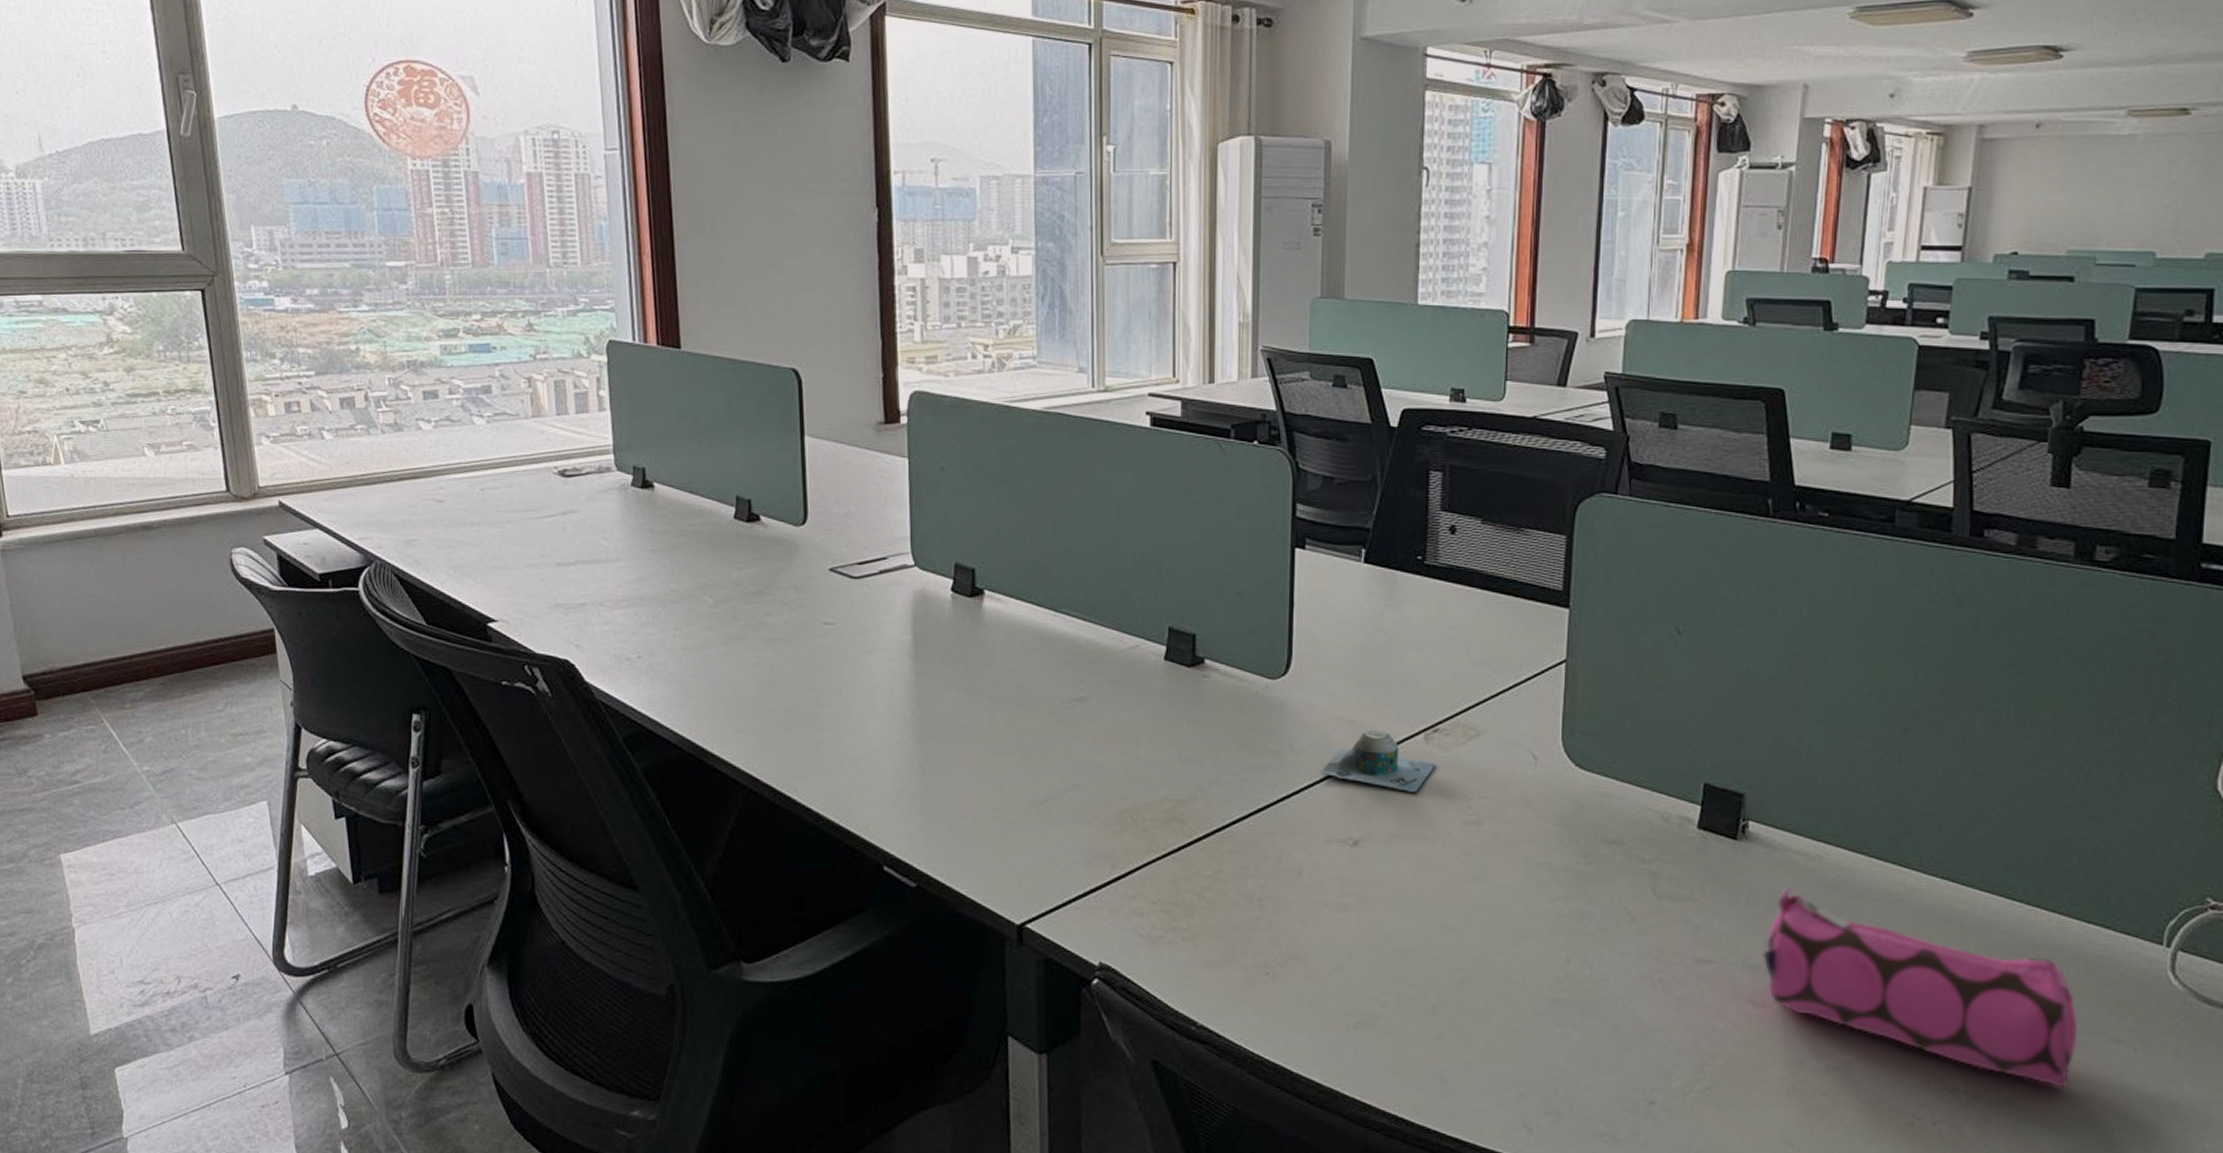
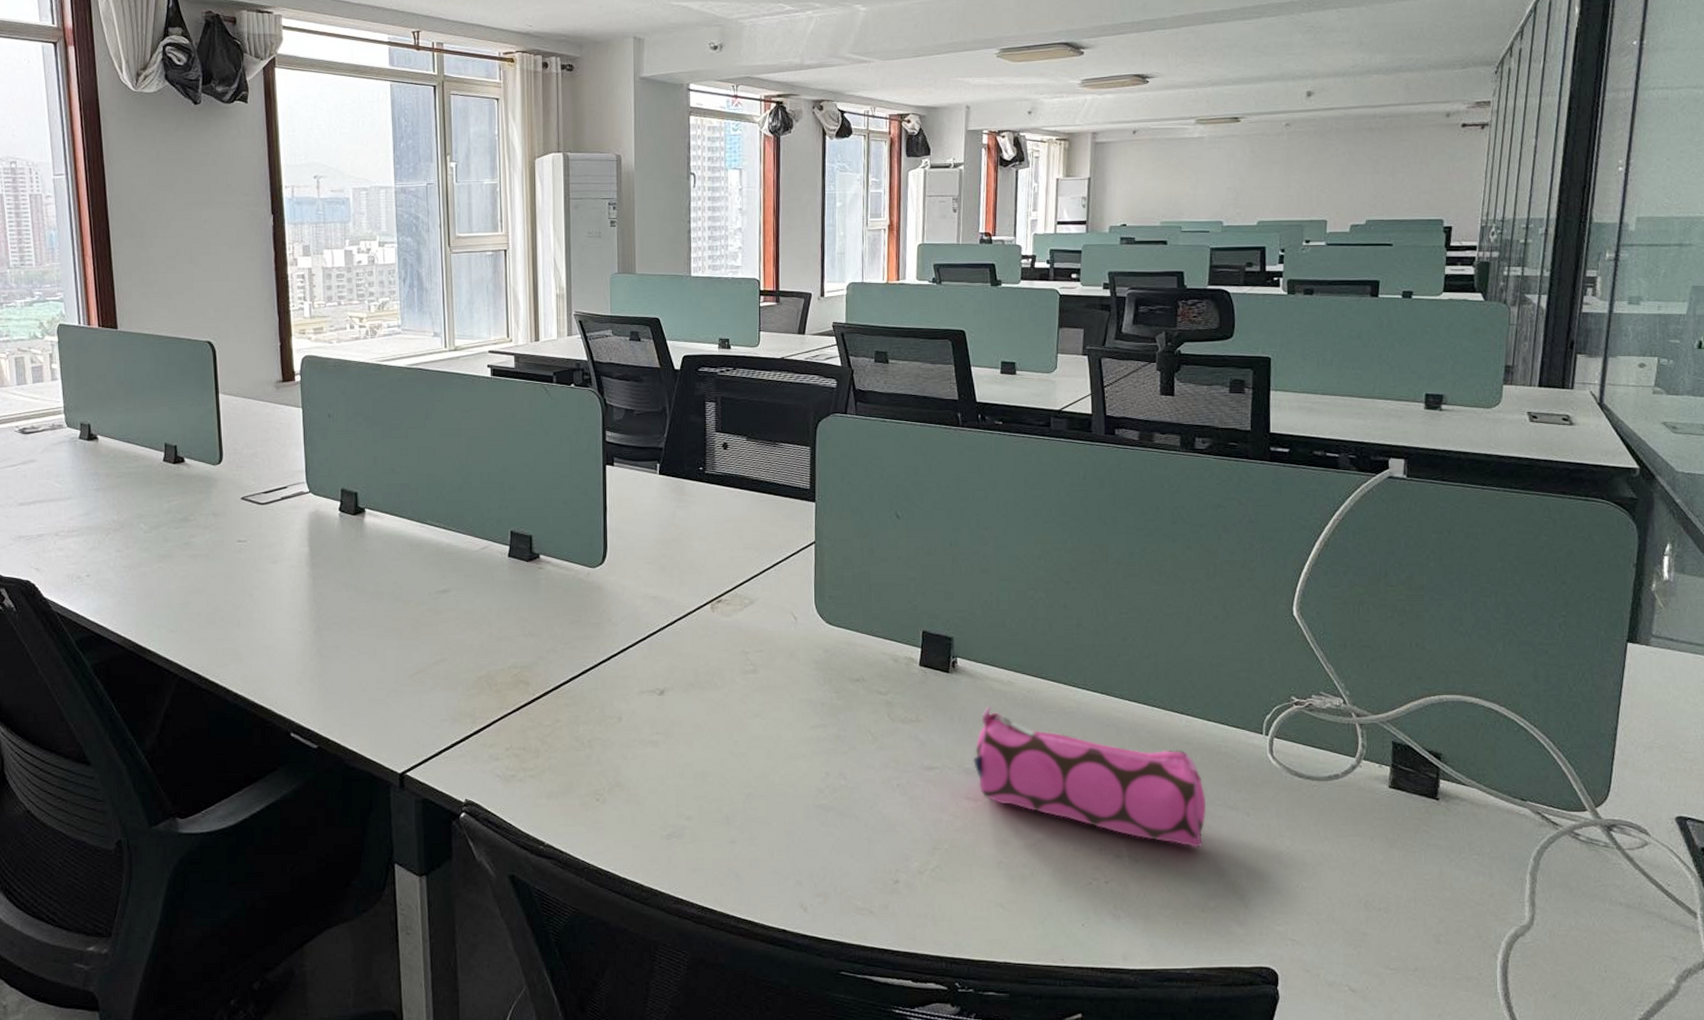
mug: present [1319,729,1436,792] -> none [632,603,721,650]

